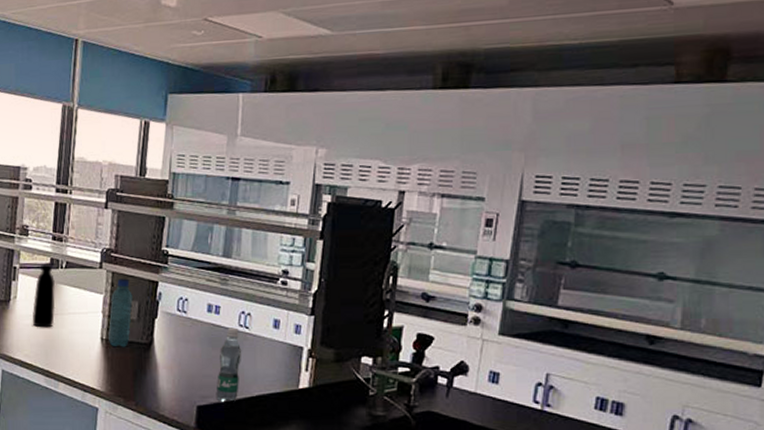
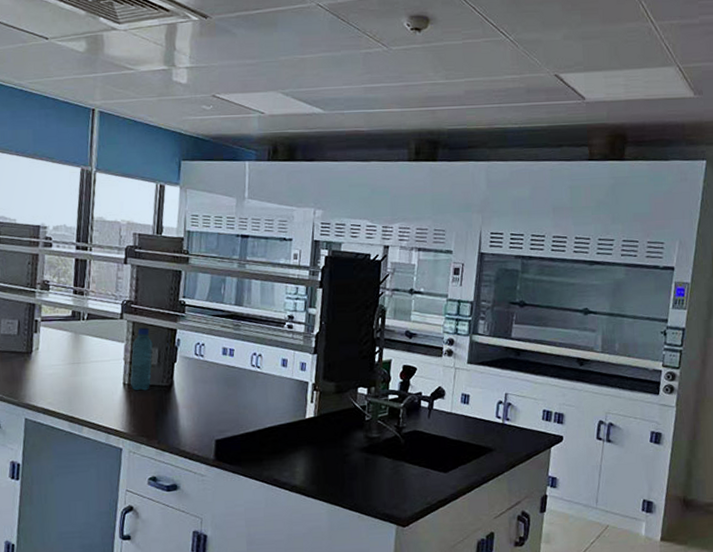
bottle: present [32,264,56,328] -> none [54,316,78,377]
bottle: present [216,327,242,403] -> none [232,367,255,436]

